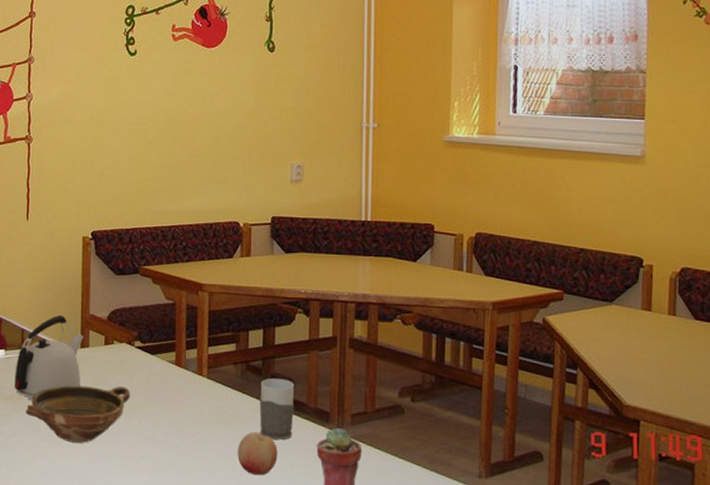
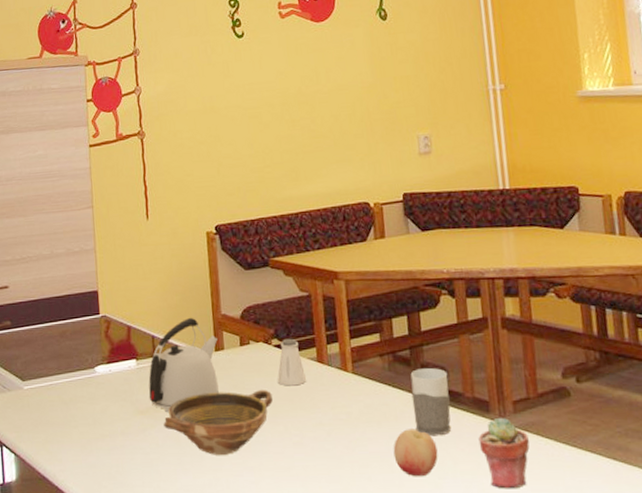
saltshaker: none [136,341,164,385] -> present [277,338,307,386]

